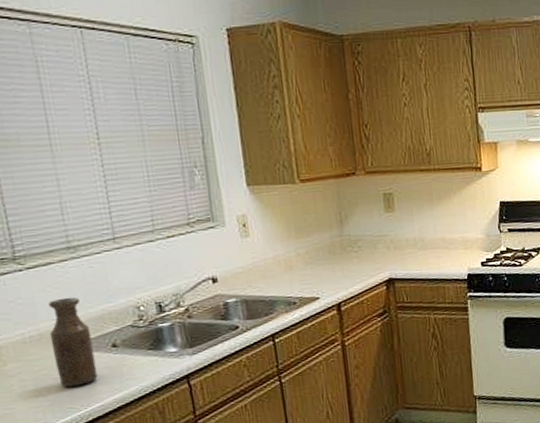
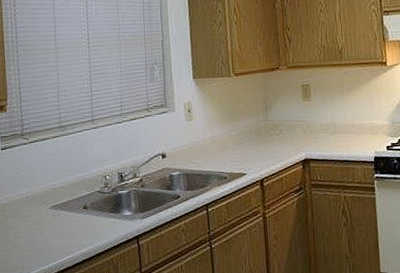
bottle: present [49,297,98,387] -> none [40,166,71,240]

